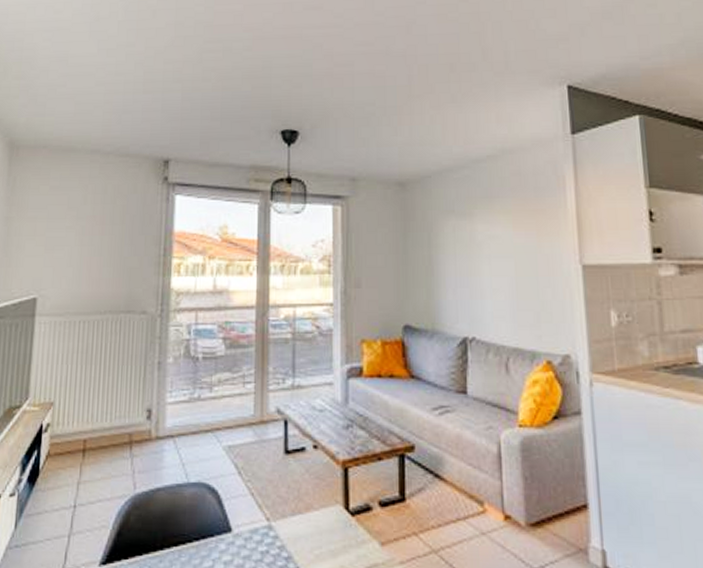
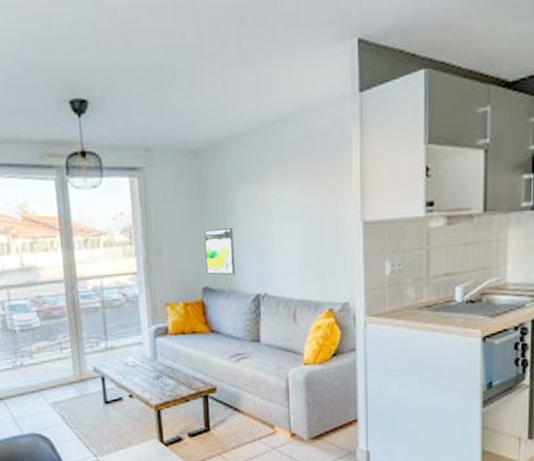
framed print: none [407,263,440,314] -> present [204,228,235,276]

